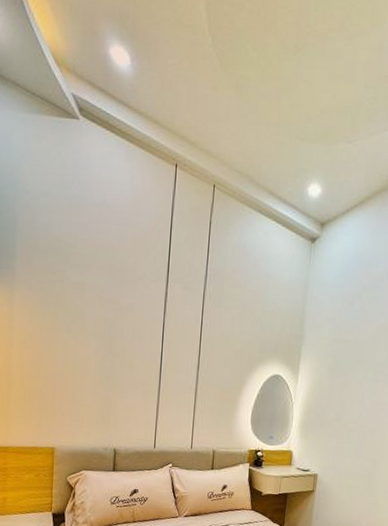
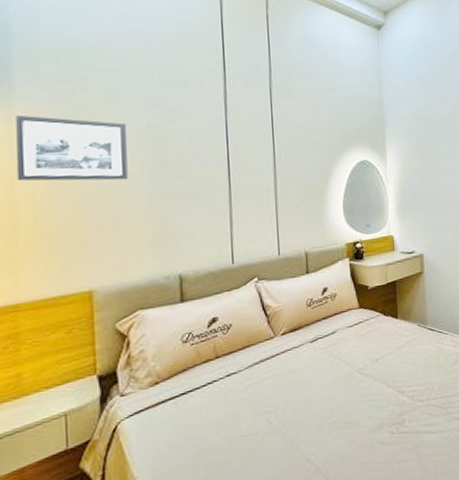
picture frame: none [13,298,89,363] -> present [15,114,128,181]

